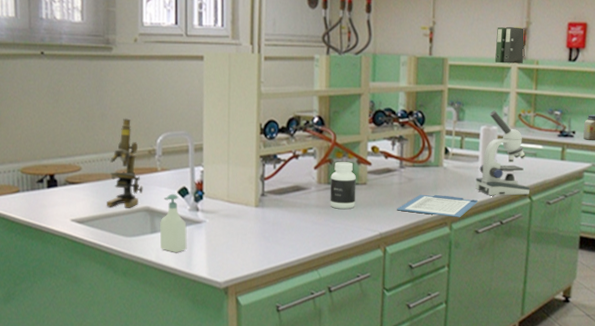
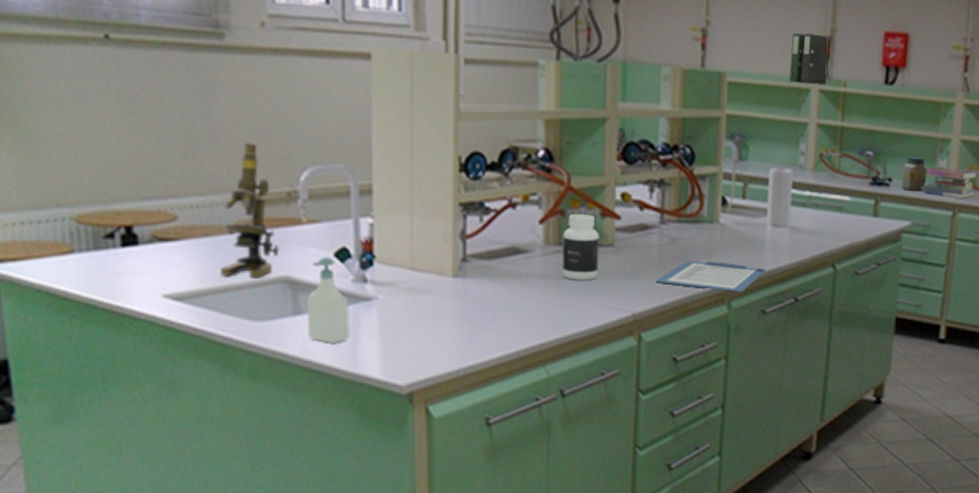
microscope: present [475,110,530,197] -> none [762,147,834,265]

